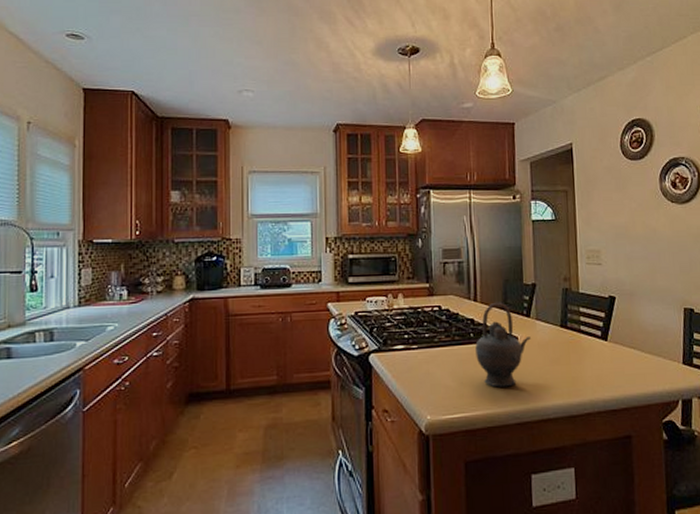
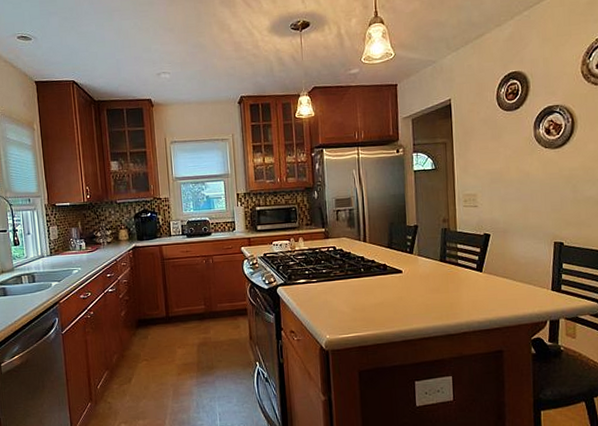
teapot: present [475,302,531,388] -> none [365,242,413,312]

